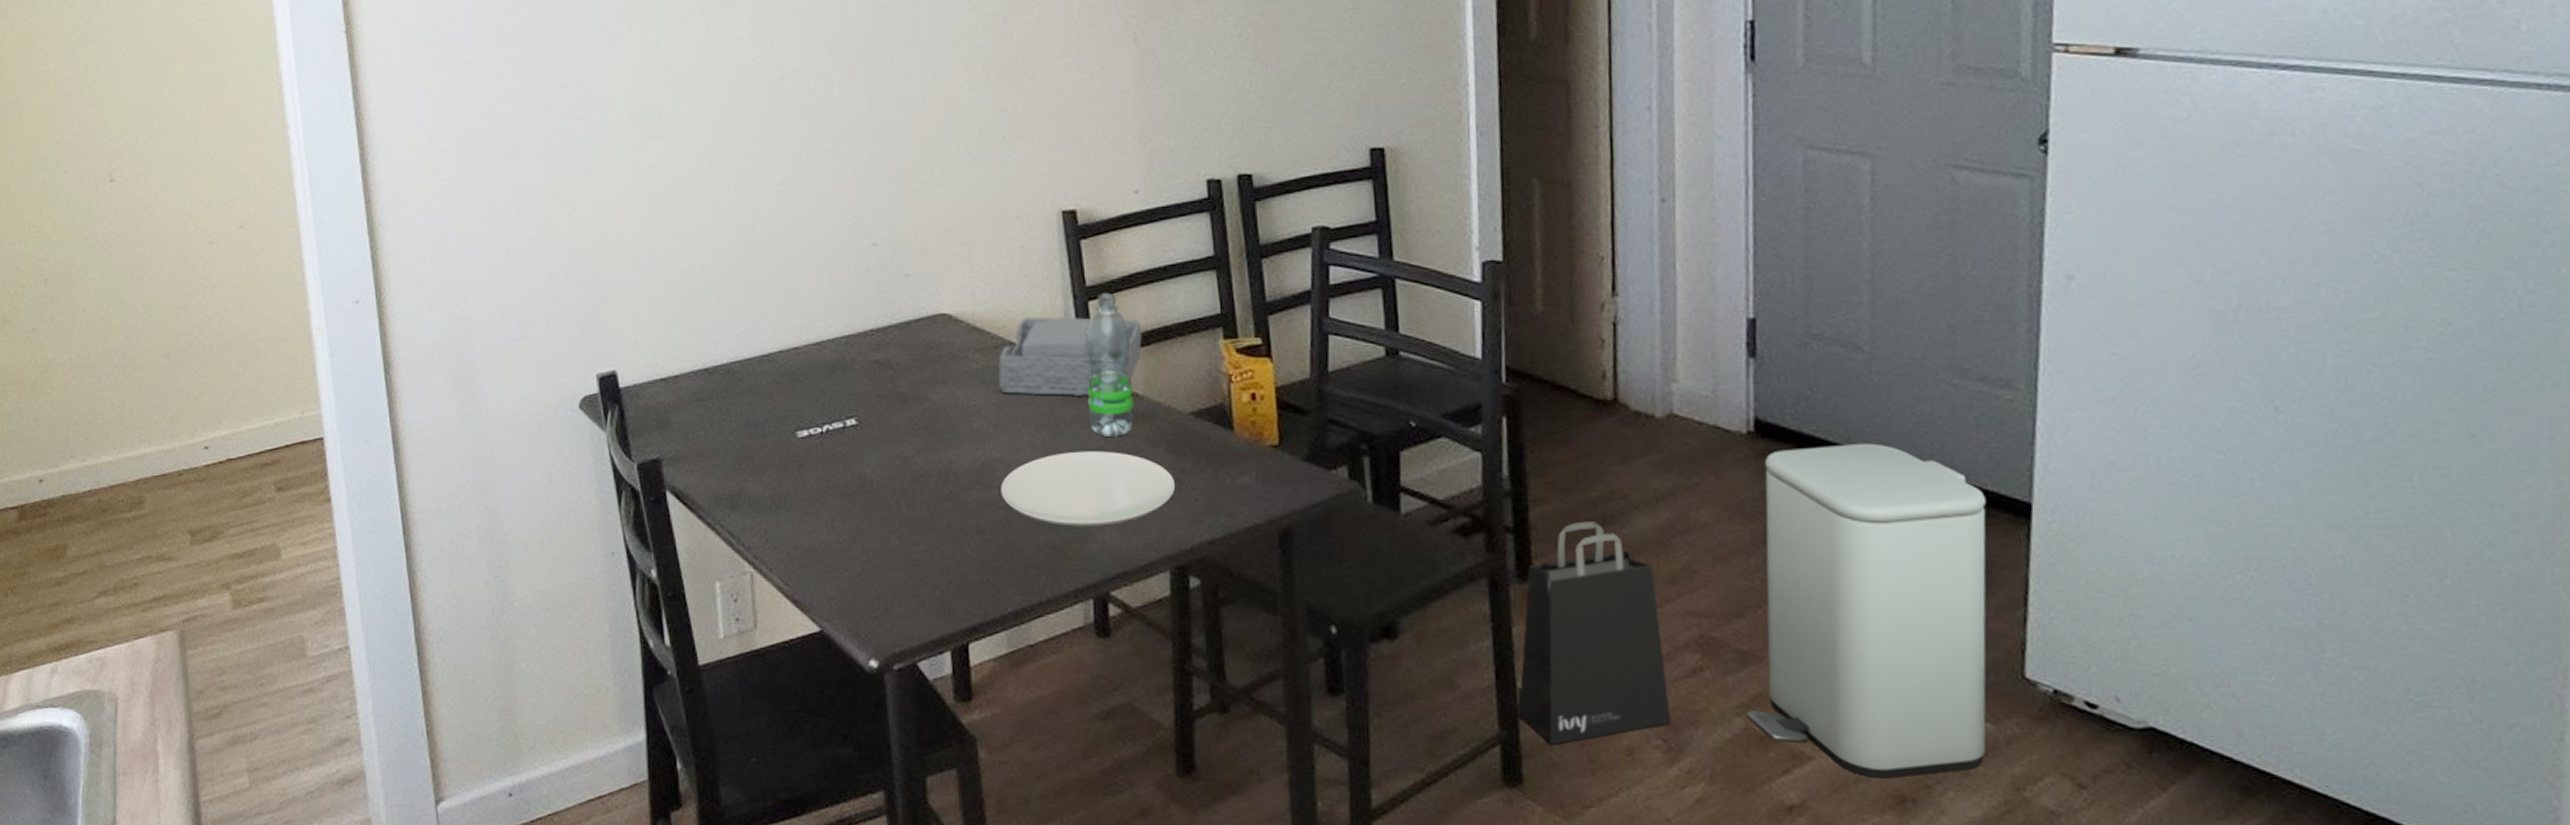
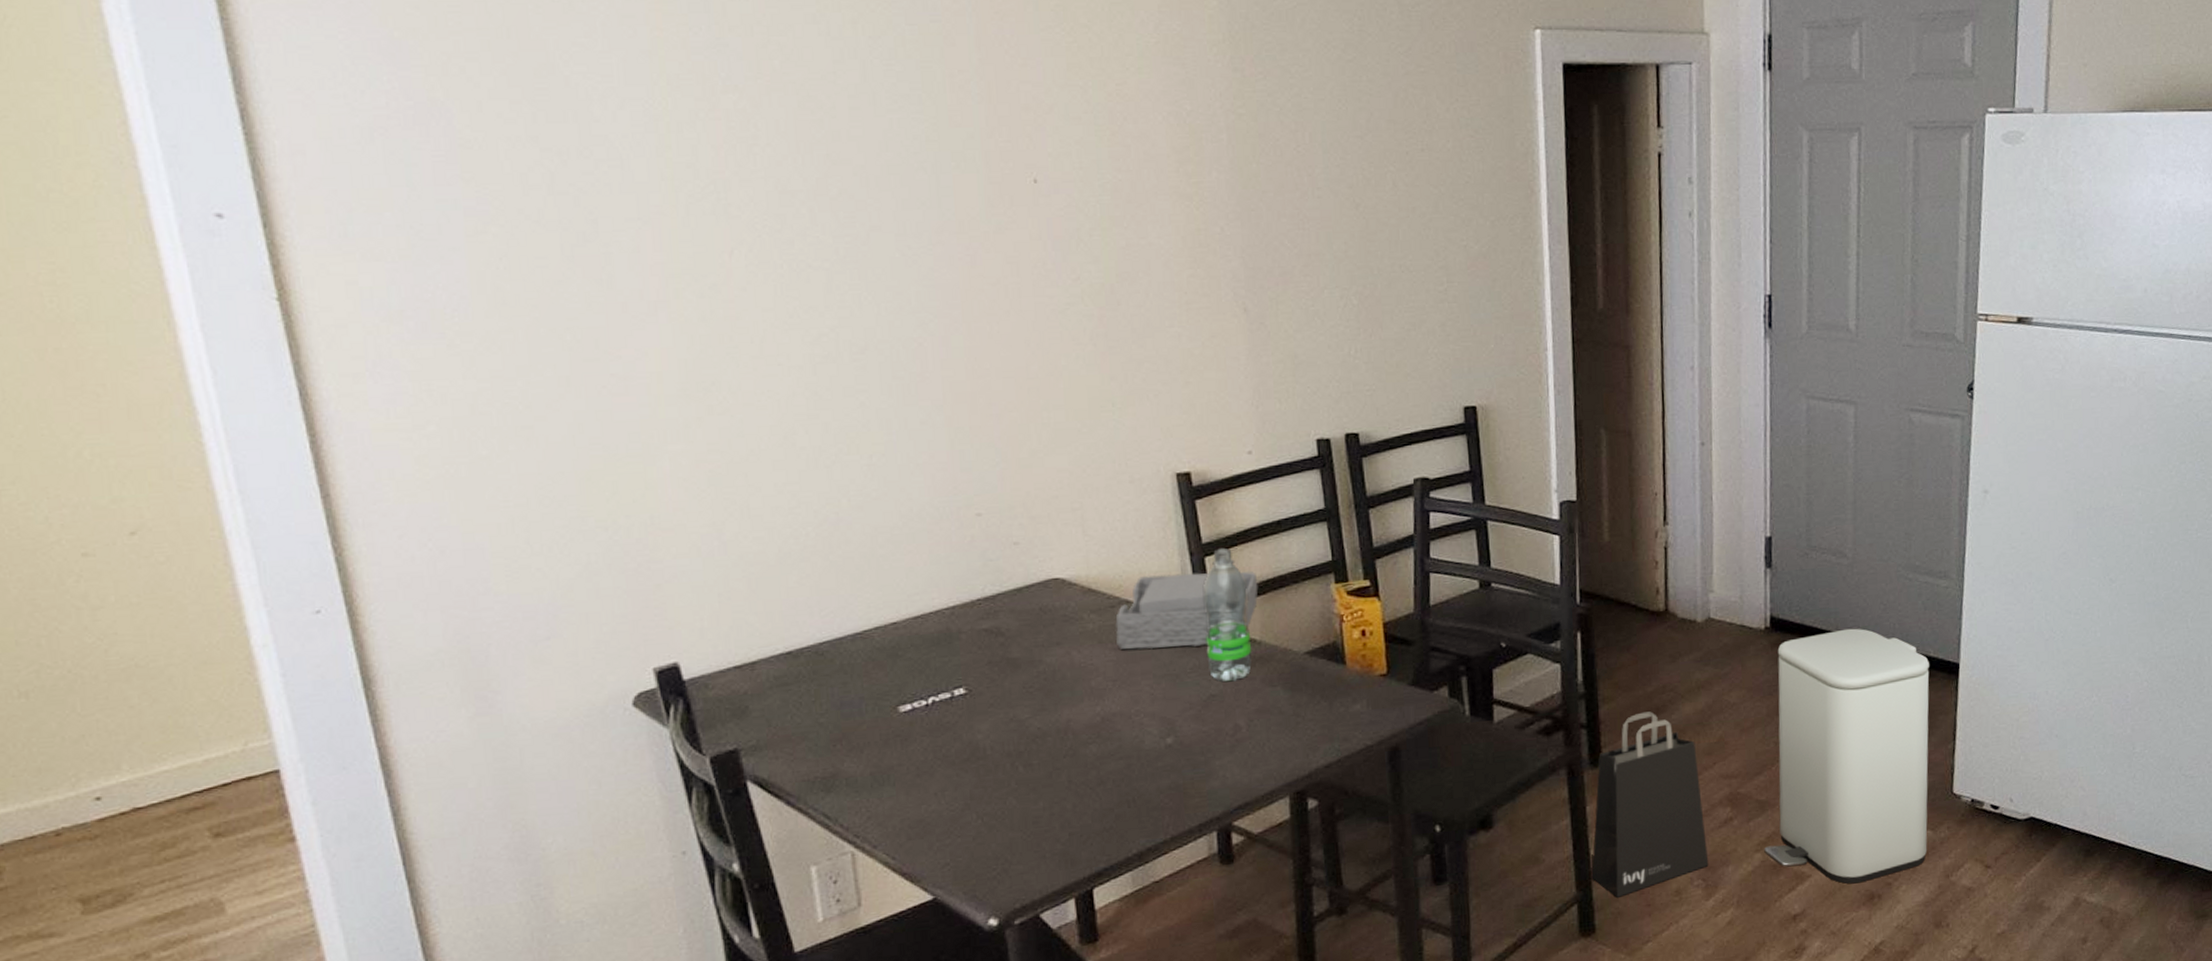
plate: present [1001,451,1176,526] -> none [1121,694,1293,768]

